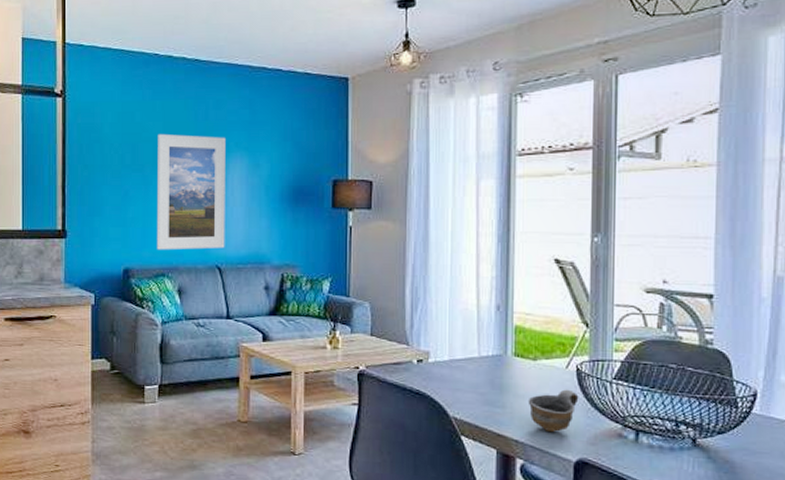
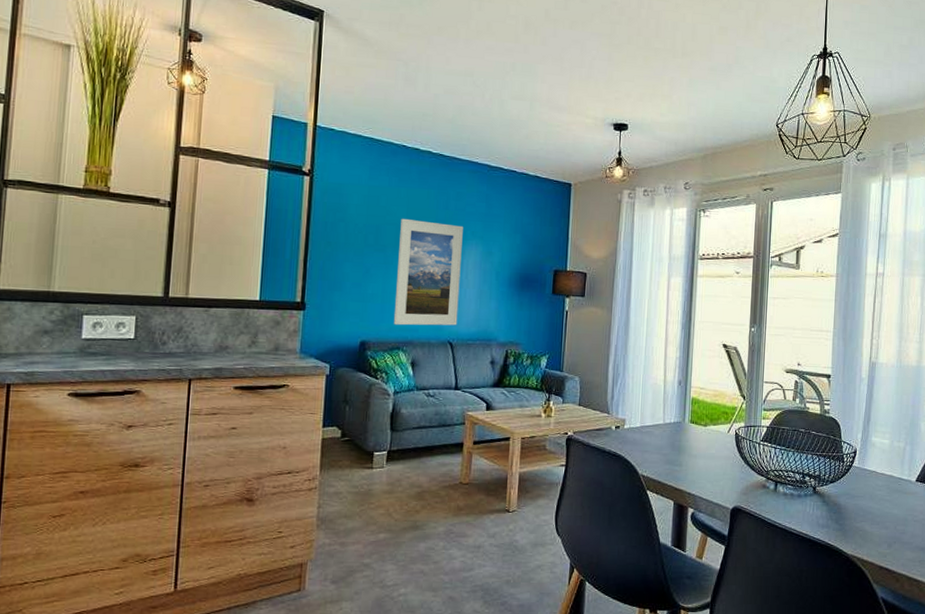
cup: present [528,389,579,433] -> none [699,450,736,486]

